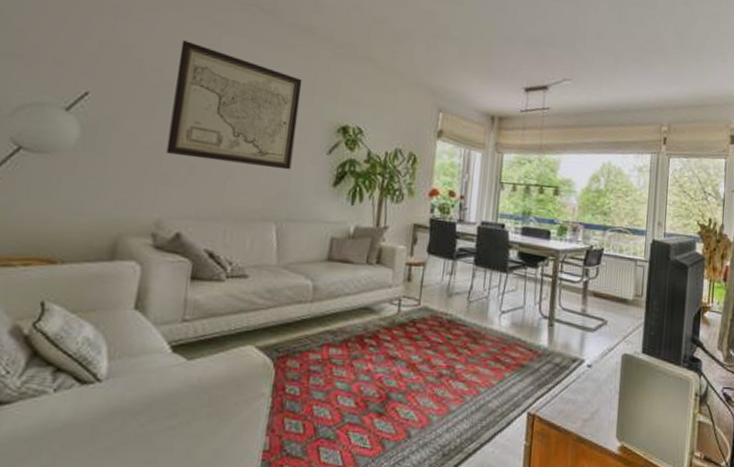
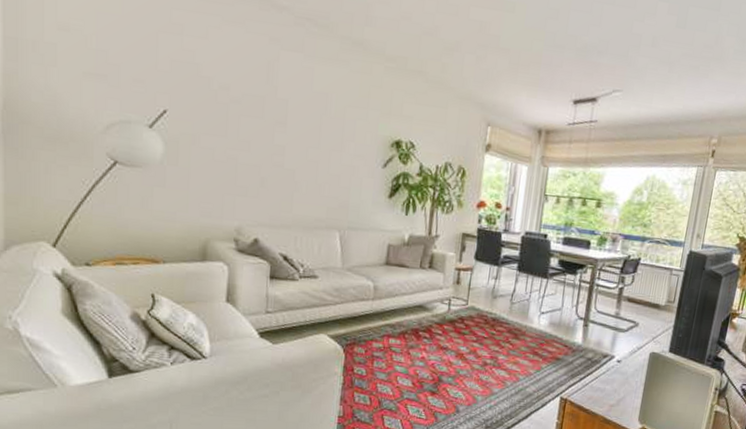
wall art: present [166,40,303,170] -> none [239,57,357,183]

